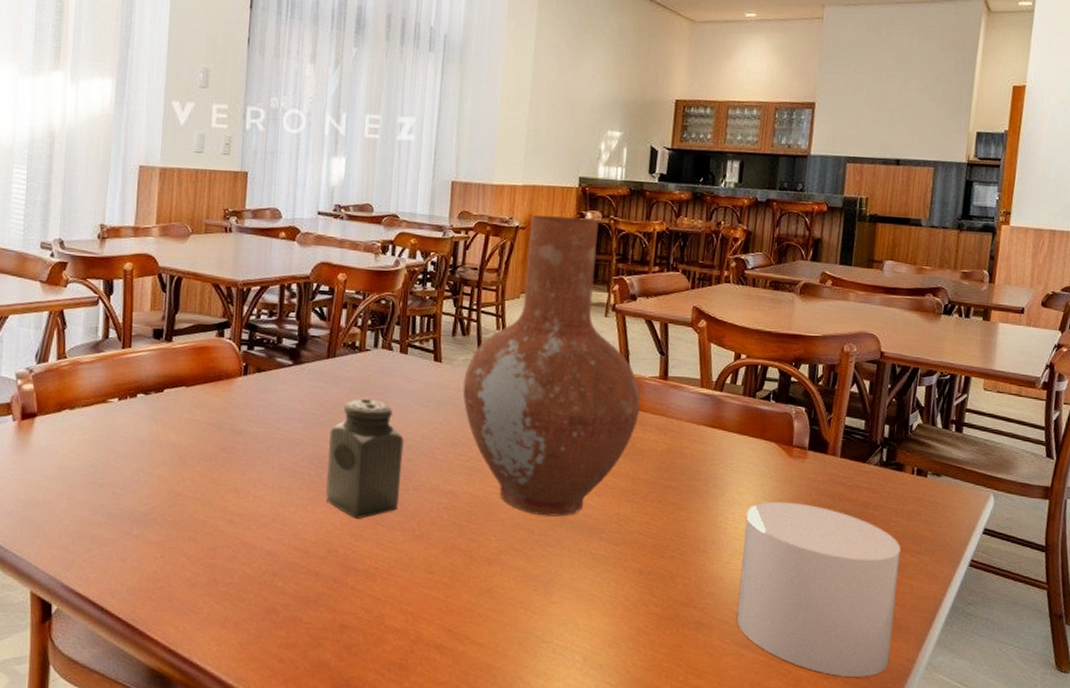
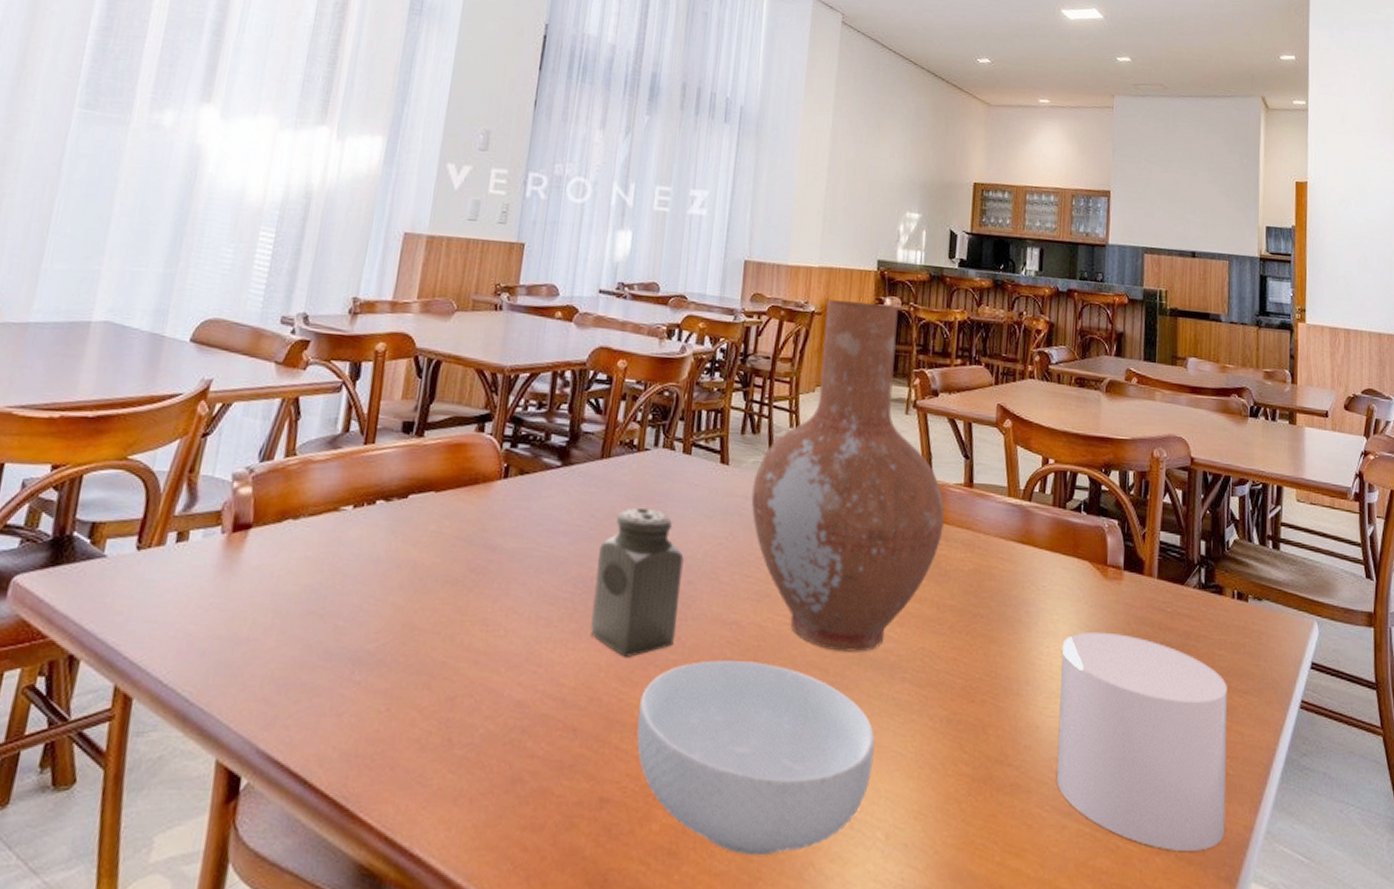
cereal bowl: none [369,522,575,671] -> present [636,660,875,856]

